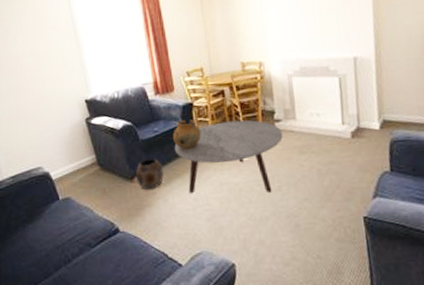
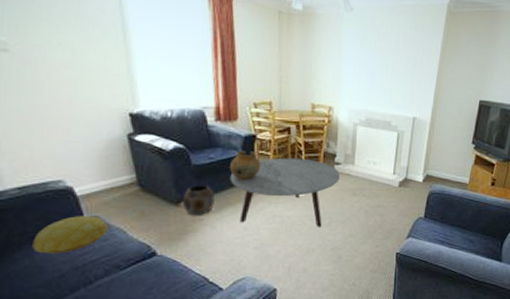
cushion: none [24,197,78,235] -> present [32,216,108,254]

